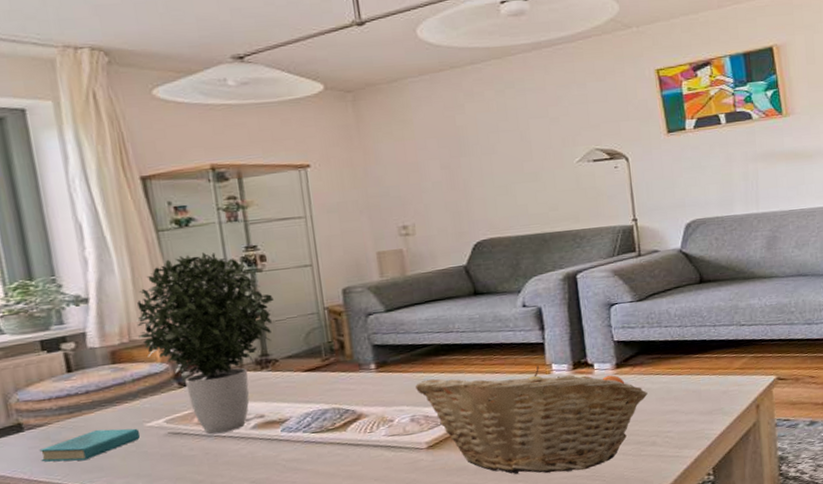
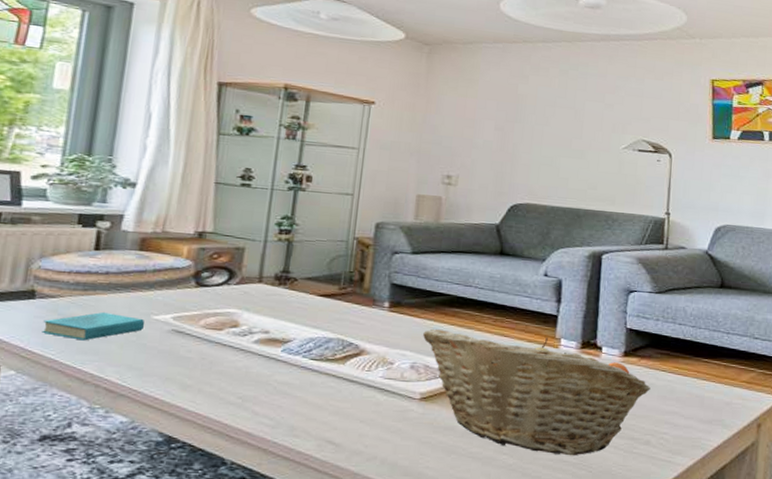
potted plant: present [136,252,274,434] -> none [172,161,309,341]

